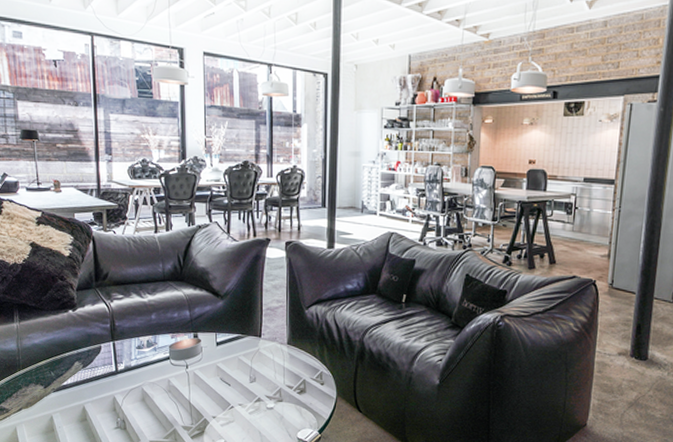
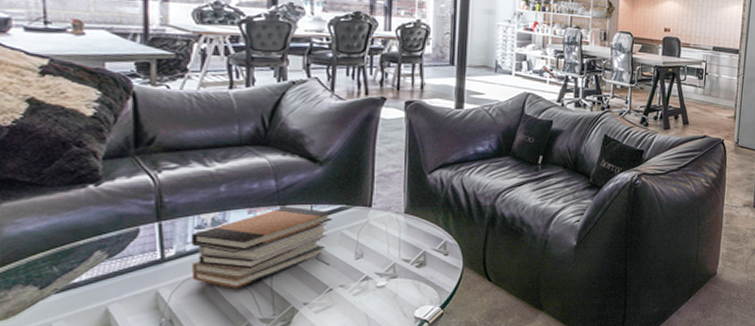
book stack: none [134,333,231,399] -> present [191,206,332,288]

